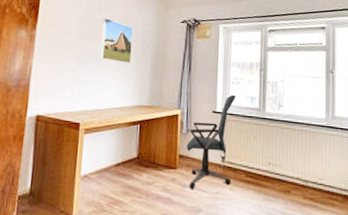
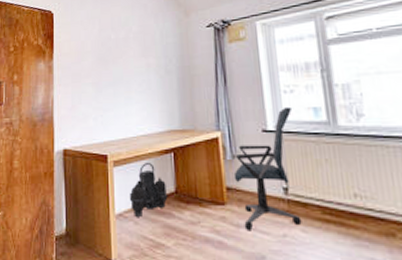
backpack: none [95,132,131,178] -> present [129,163,168,217]
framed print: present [100,18,133,64] -> none [118,36,154,84]

